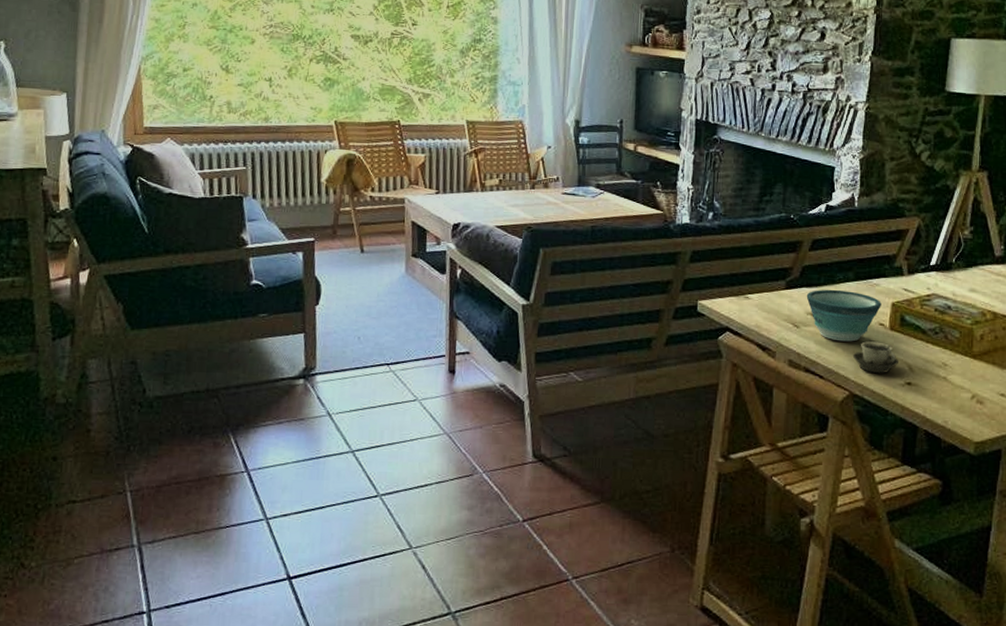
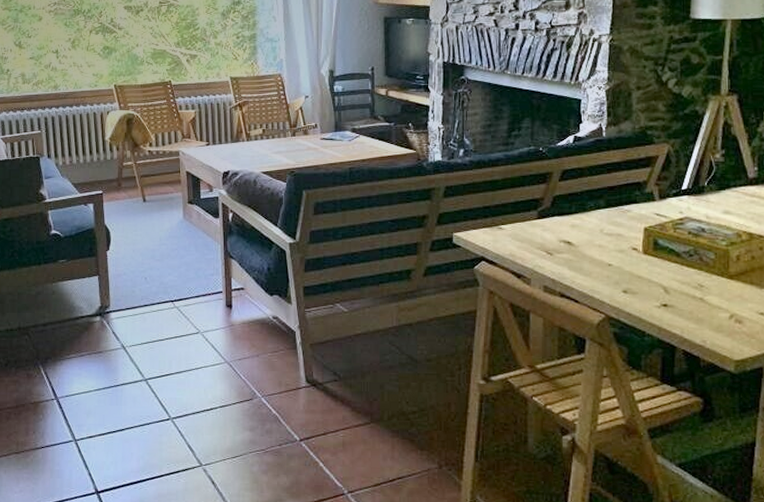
bowl: present [806,289,881,342] -> none [558,217,634,267]
cup: present [852,341,898,373] -> none [606,266,653,296]

